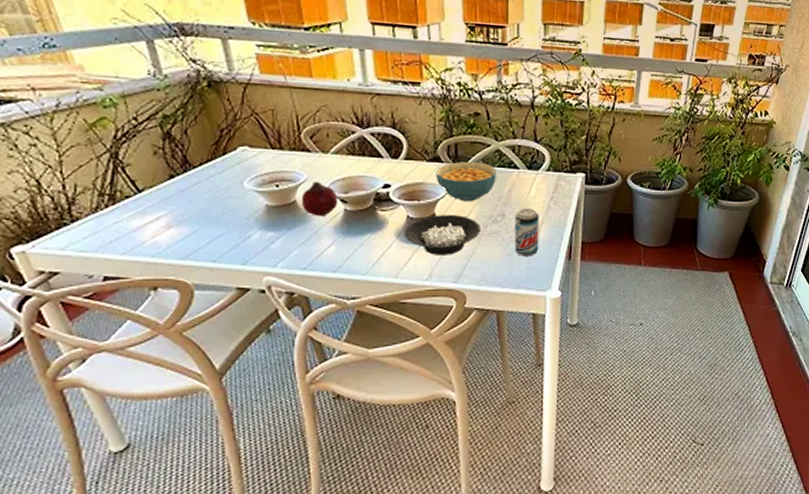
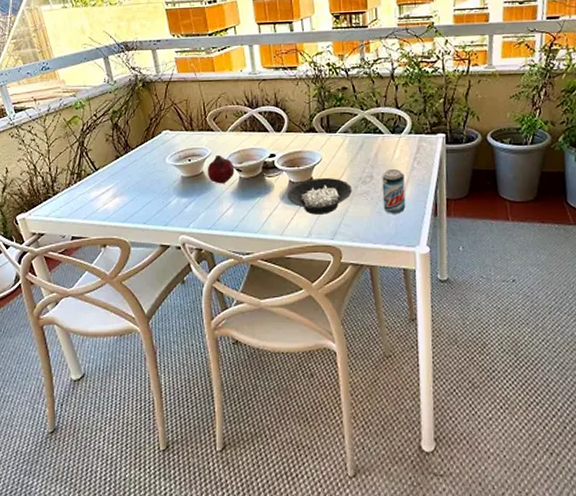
cereal bowl: present [435,162,498,202] -> none [311,130,364,166]

